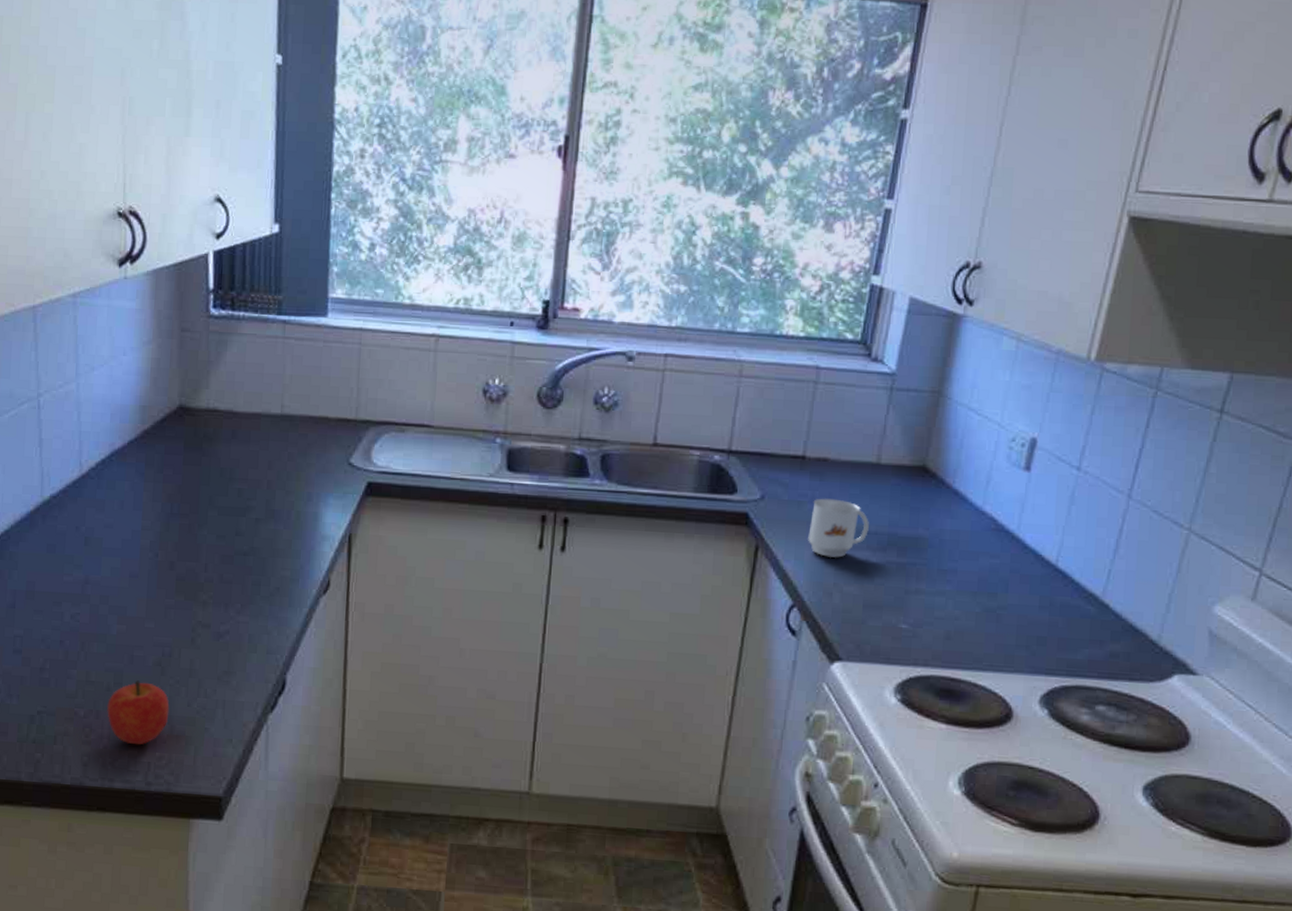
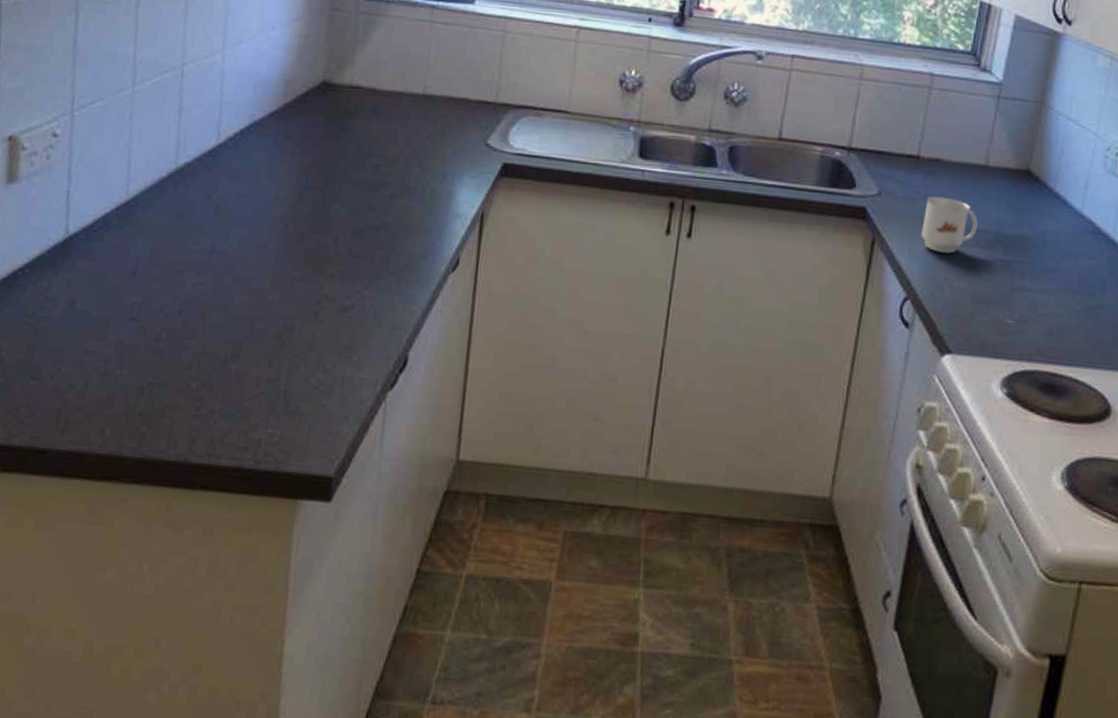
fruit: present [107,680,170,745] -> none [221,353,287,421]

